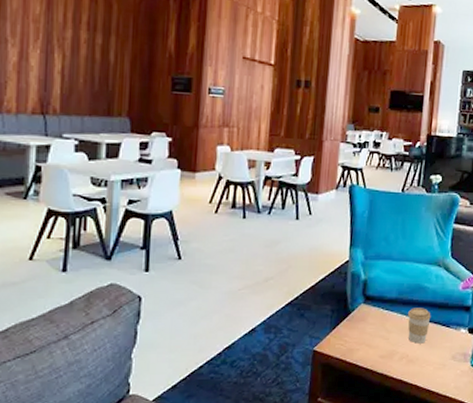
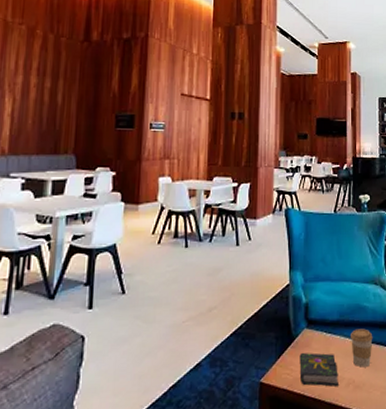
book: none [353,325,393,359] -> present [299,352,338,387]

